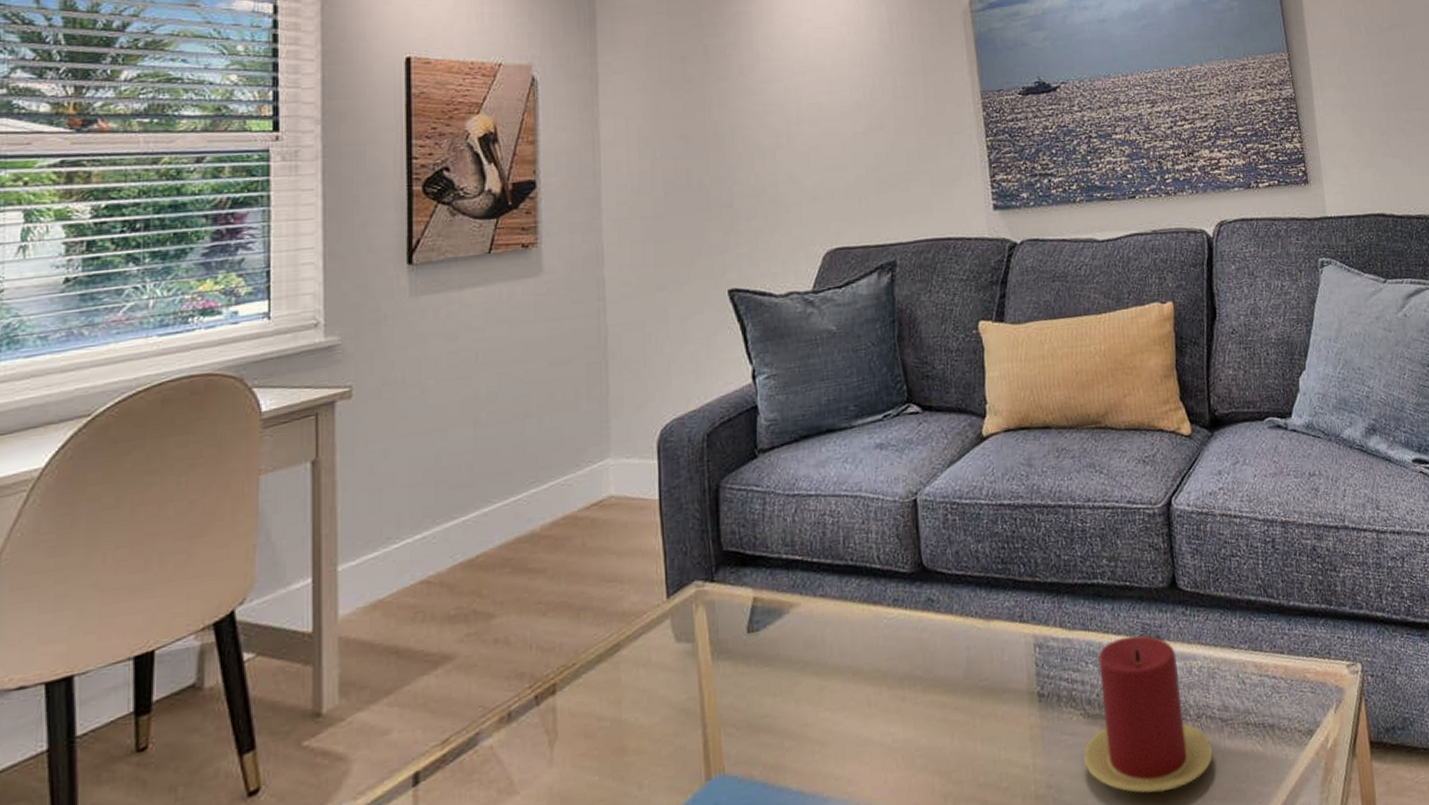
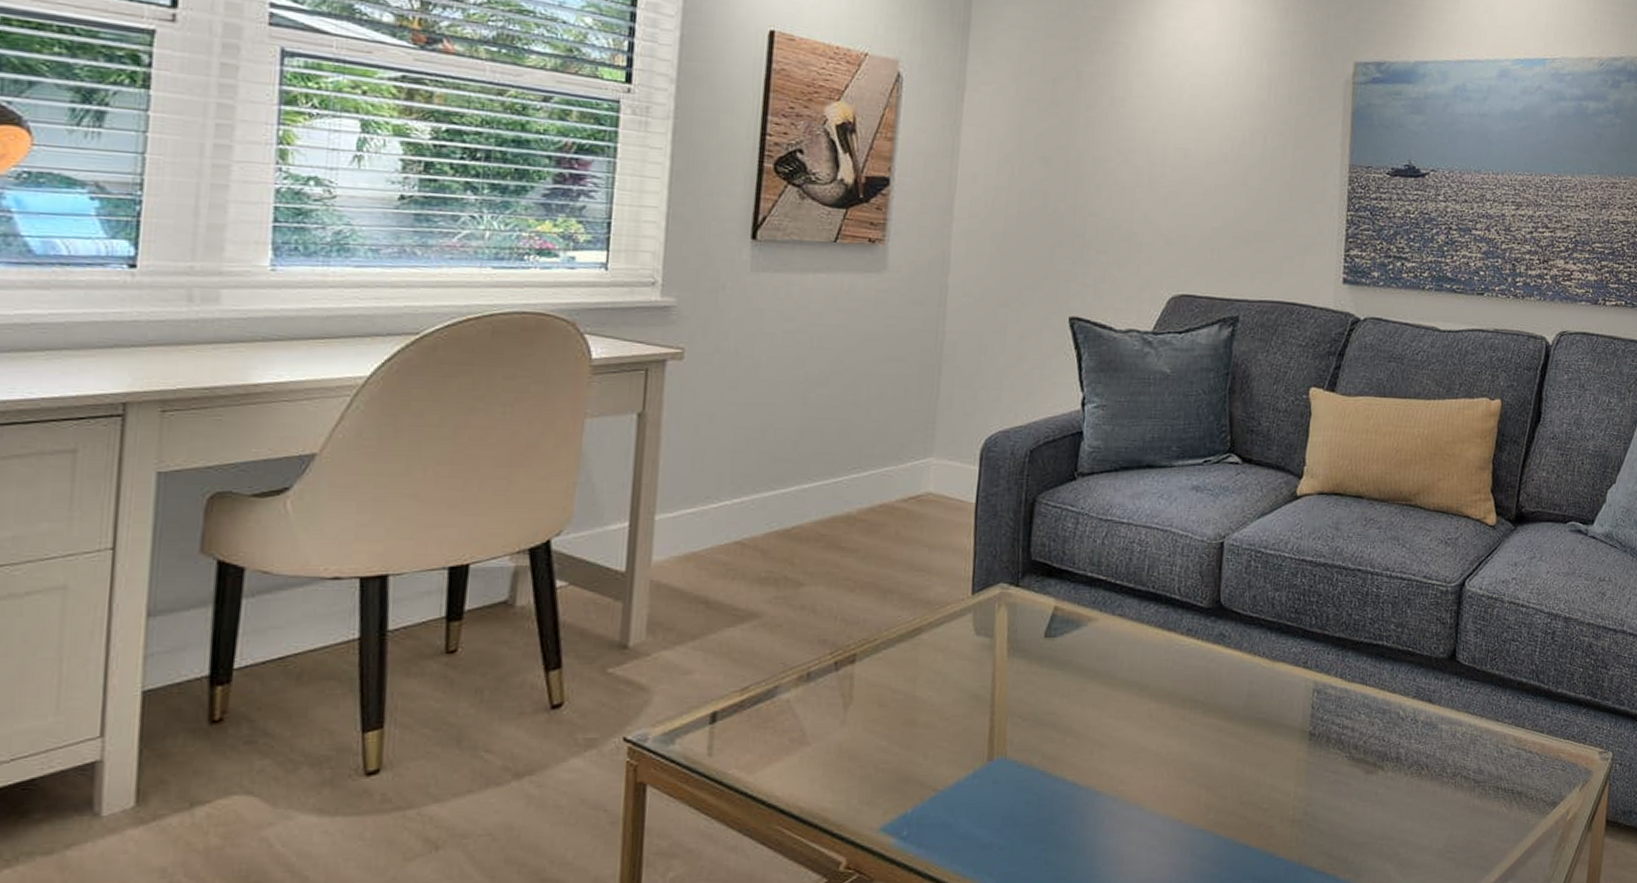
candle: present [1083,635,1213,793] -> none [1341,696,1462,835]

